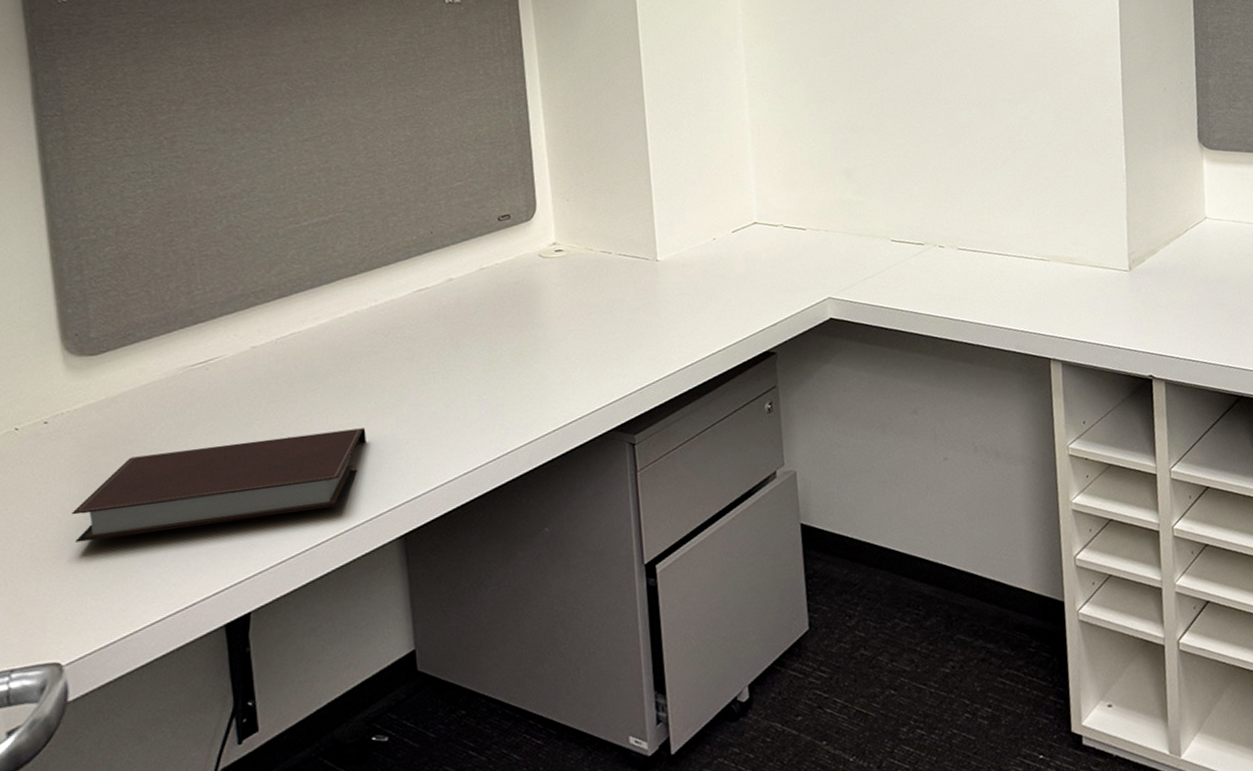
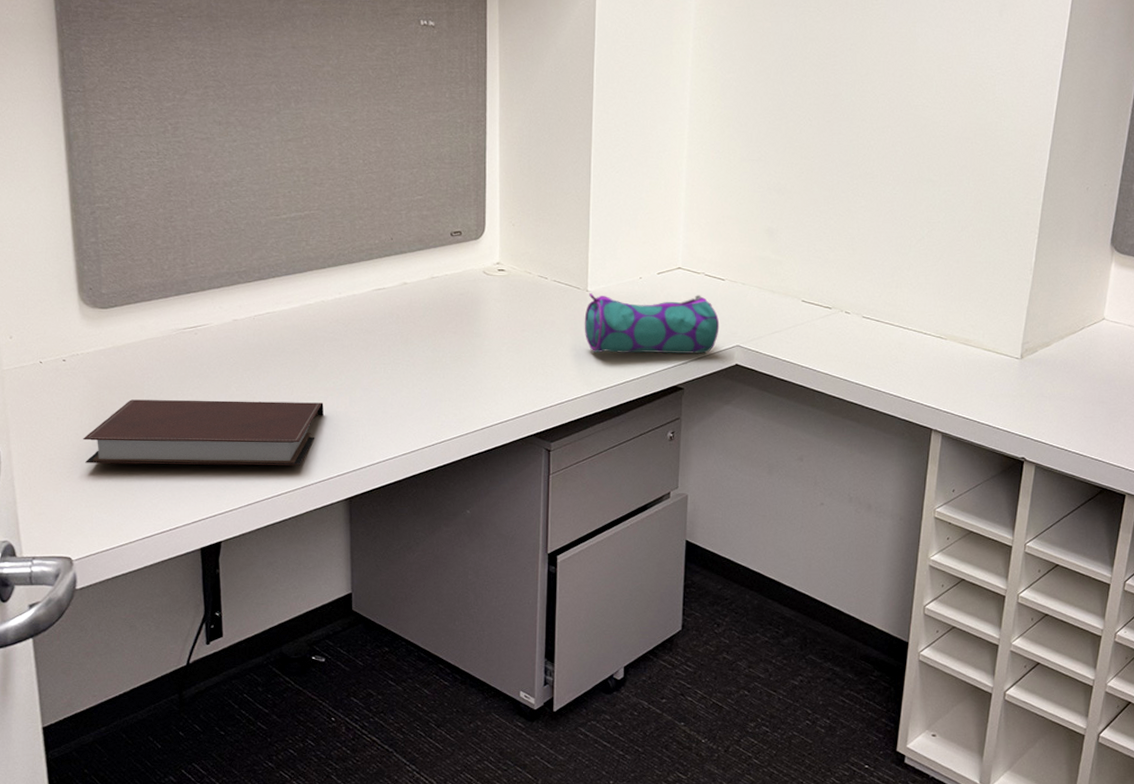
pencil case: none [657,249,807,327] -> present [584,293,720,354]

